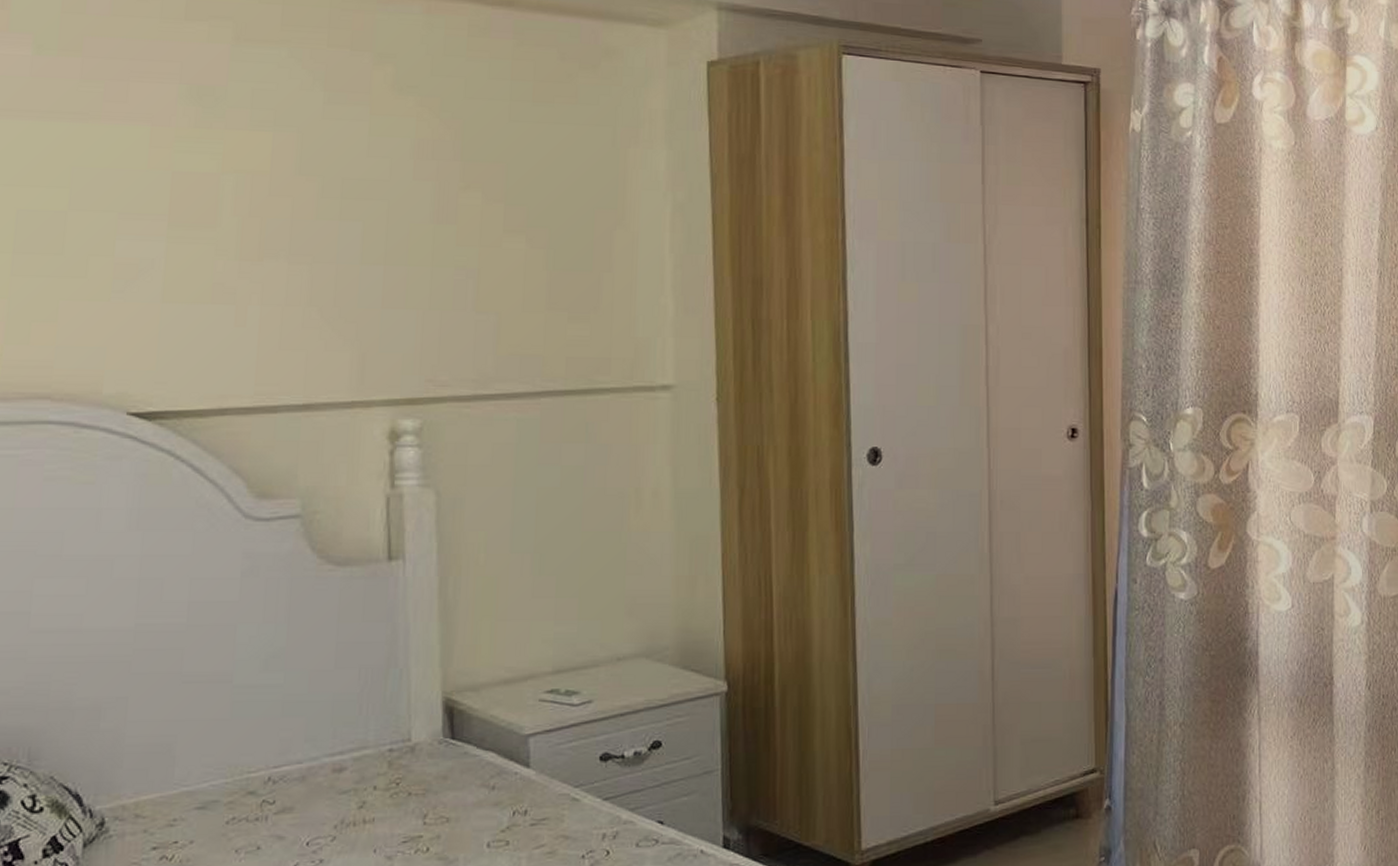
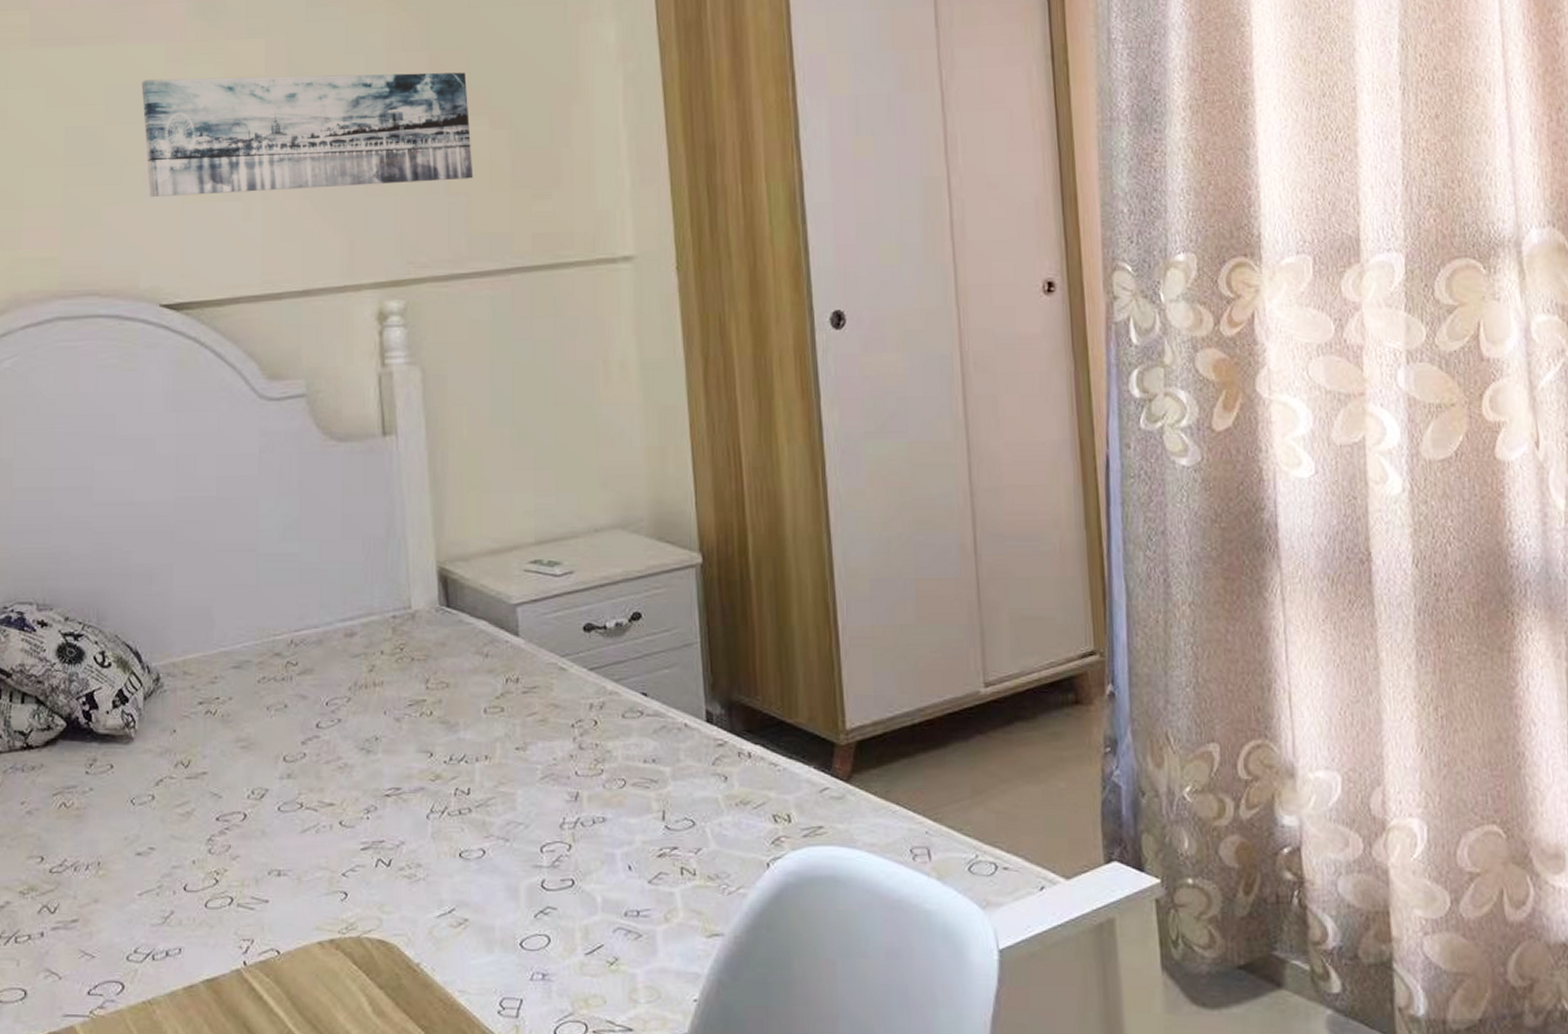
wall art: none [117,165,506,298] -> present [141,72,474,198]

